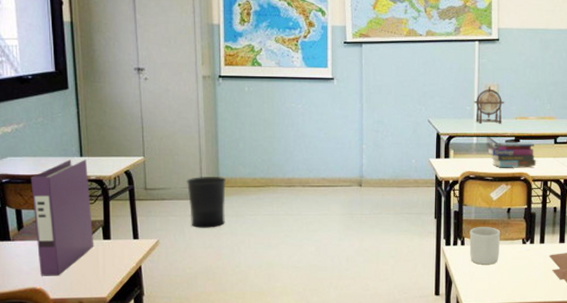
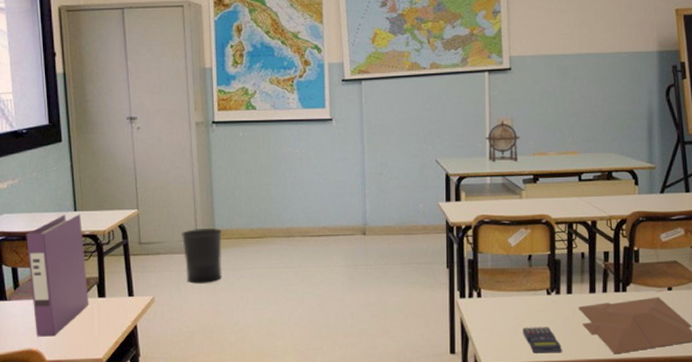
mug: present [469,227,501,265] -> none [486,276,522,319]
books: present [488,142,536,168] -> none [503,180,559,210]
calculator: none [500,272,534,296] -> present [522,327,562,354]

